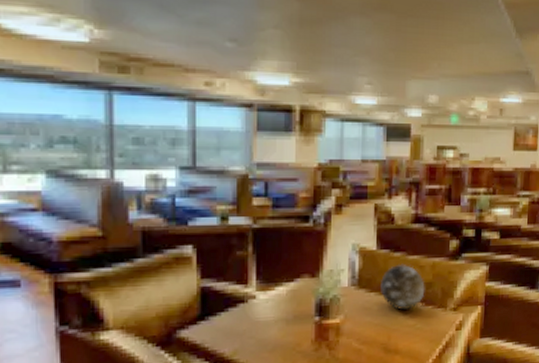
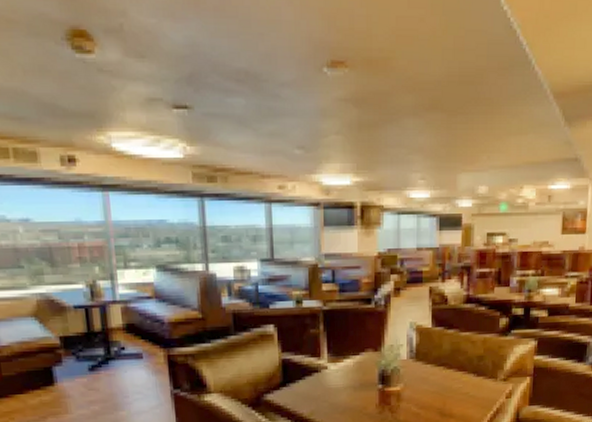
decorative orb: present [381,263,425,311] -> none [436,339,477,381]

